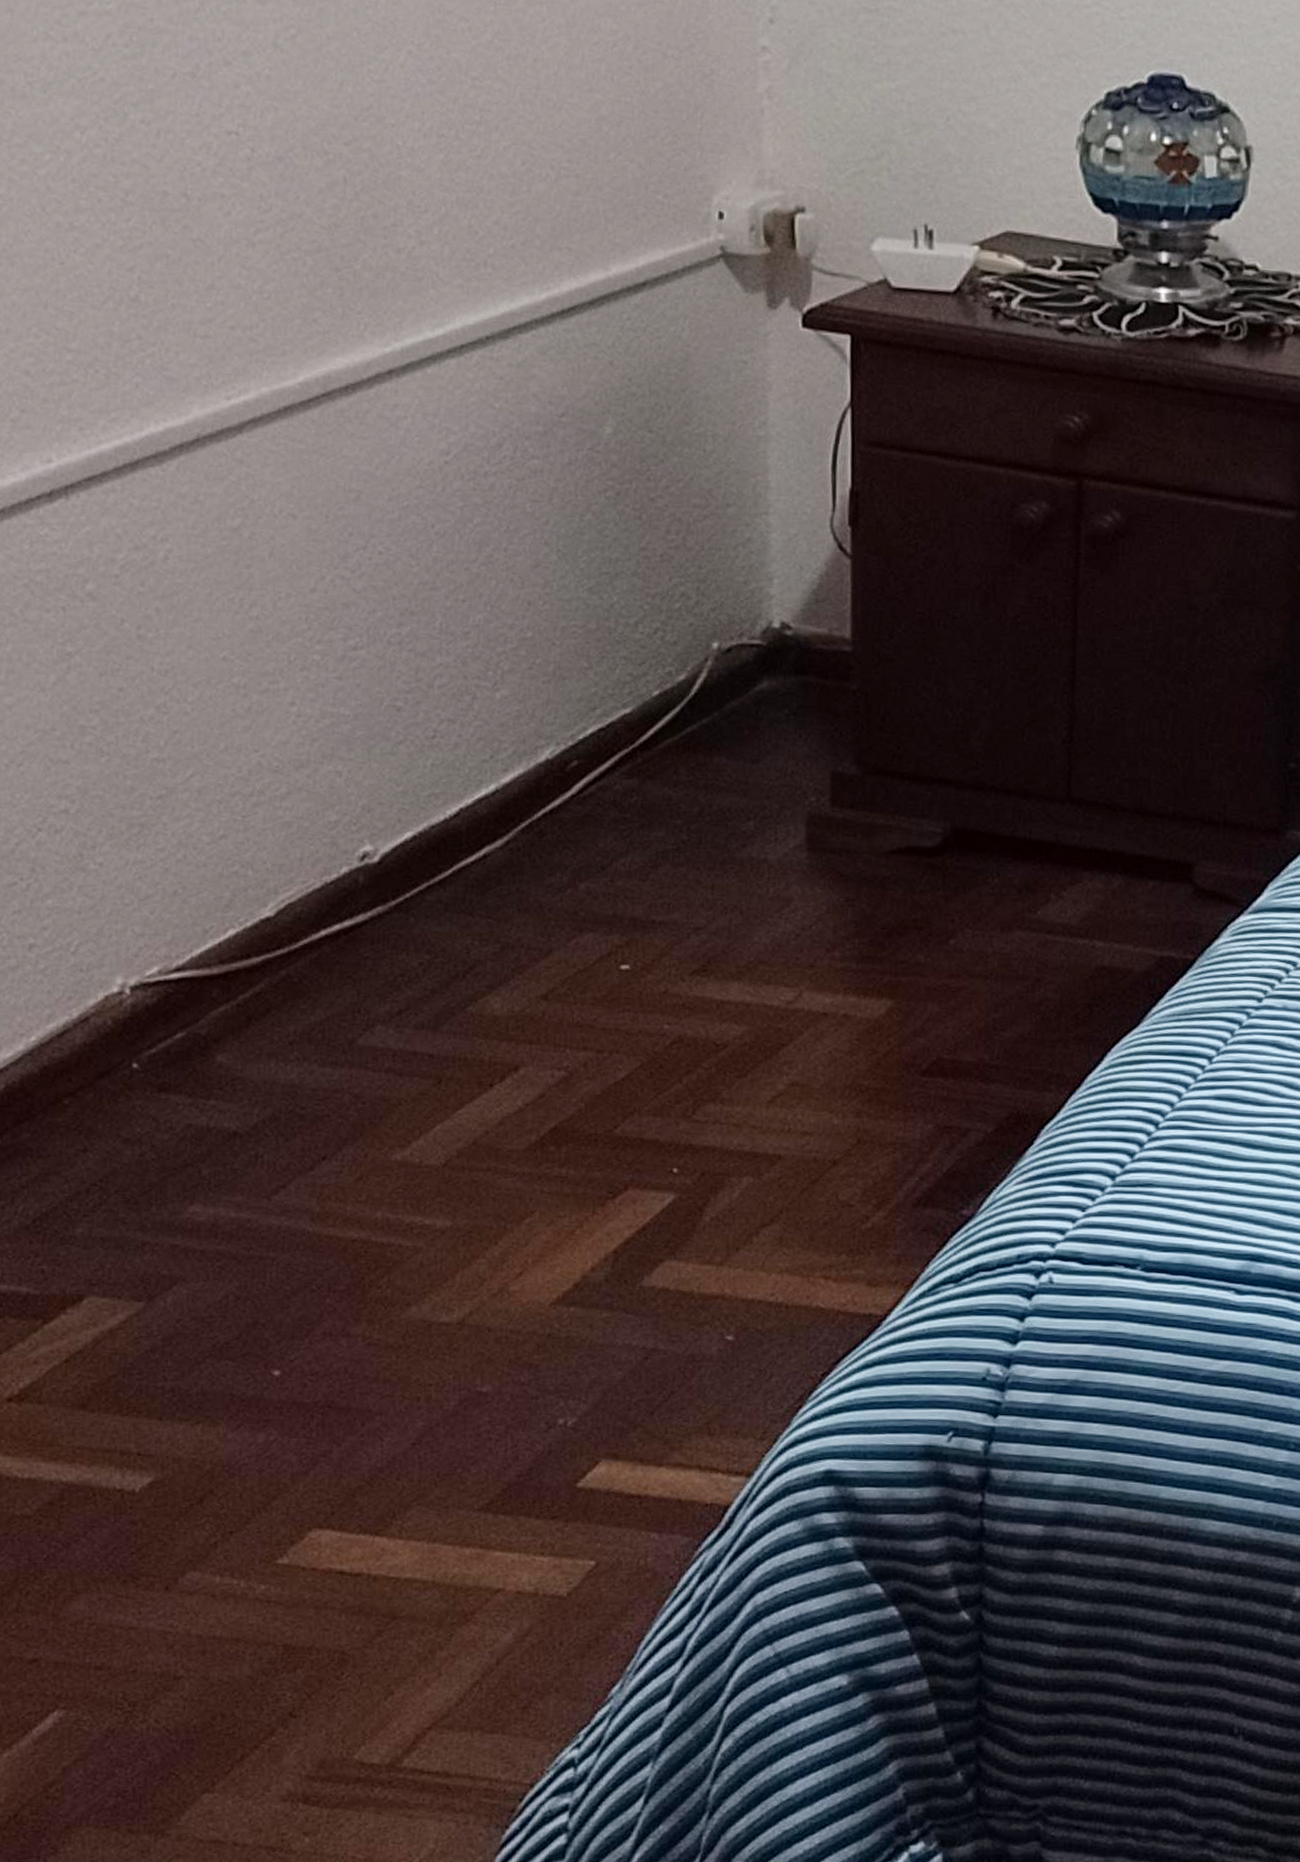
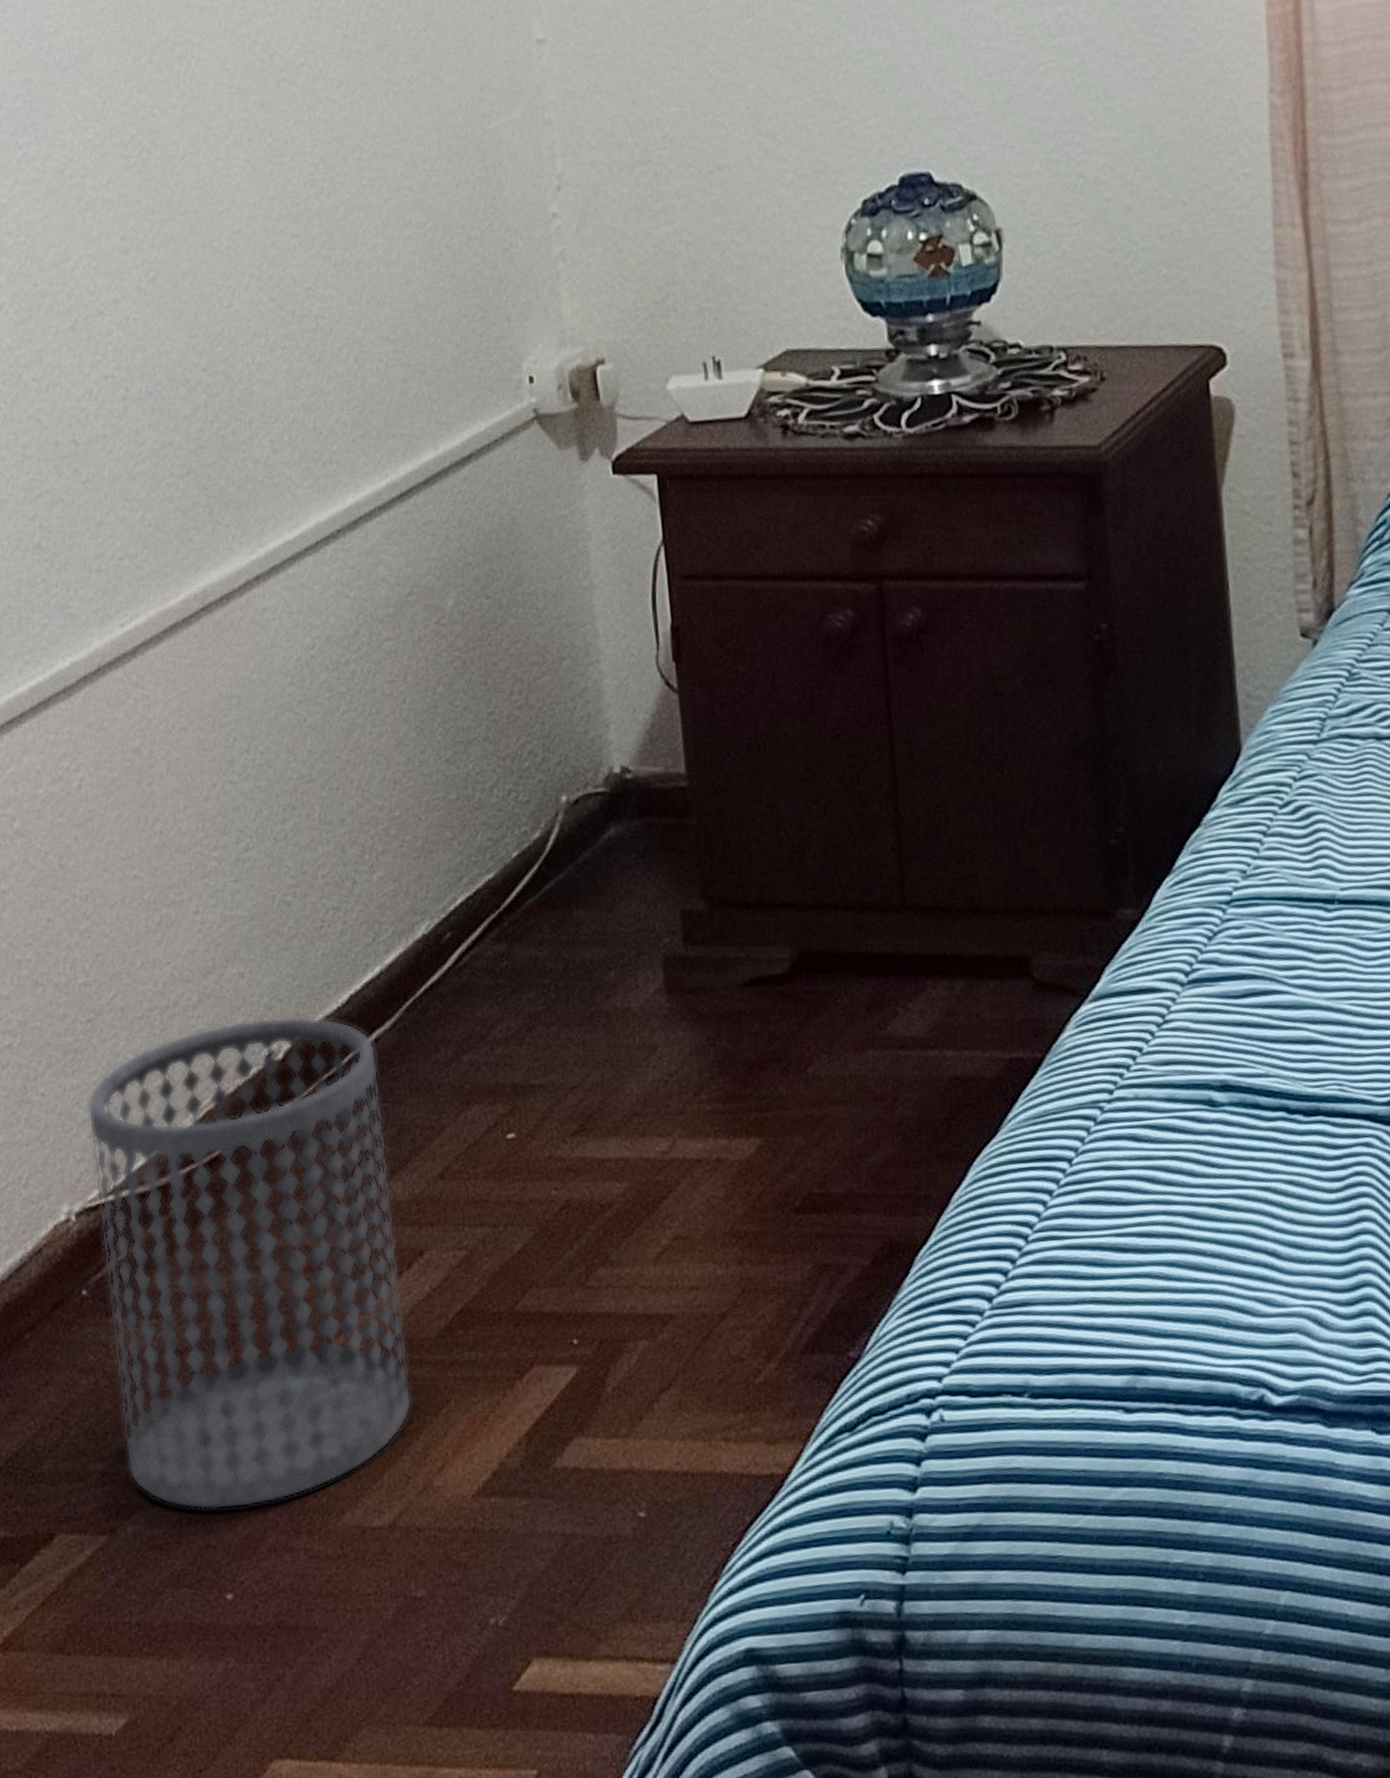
wastebasket: none [152,819,493,1291] -> present [87,1016,412,1510]

